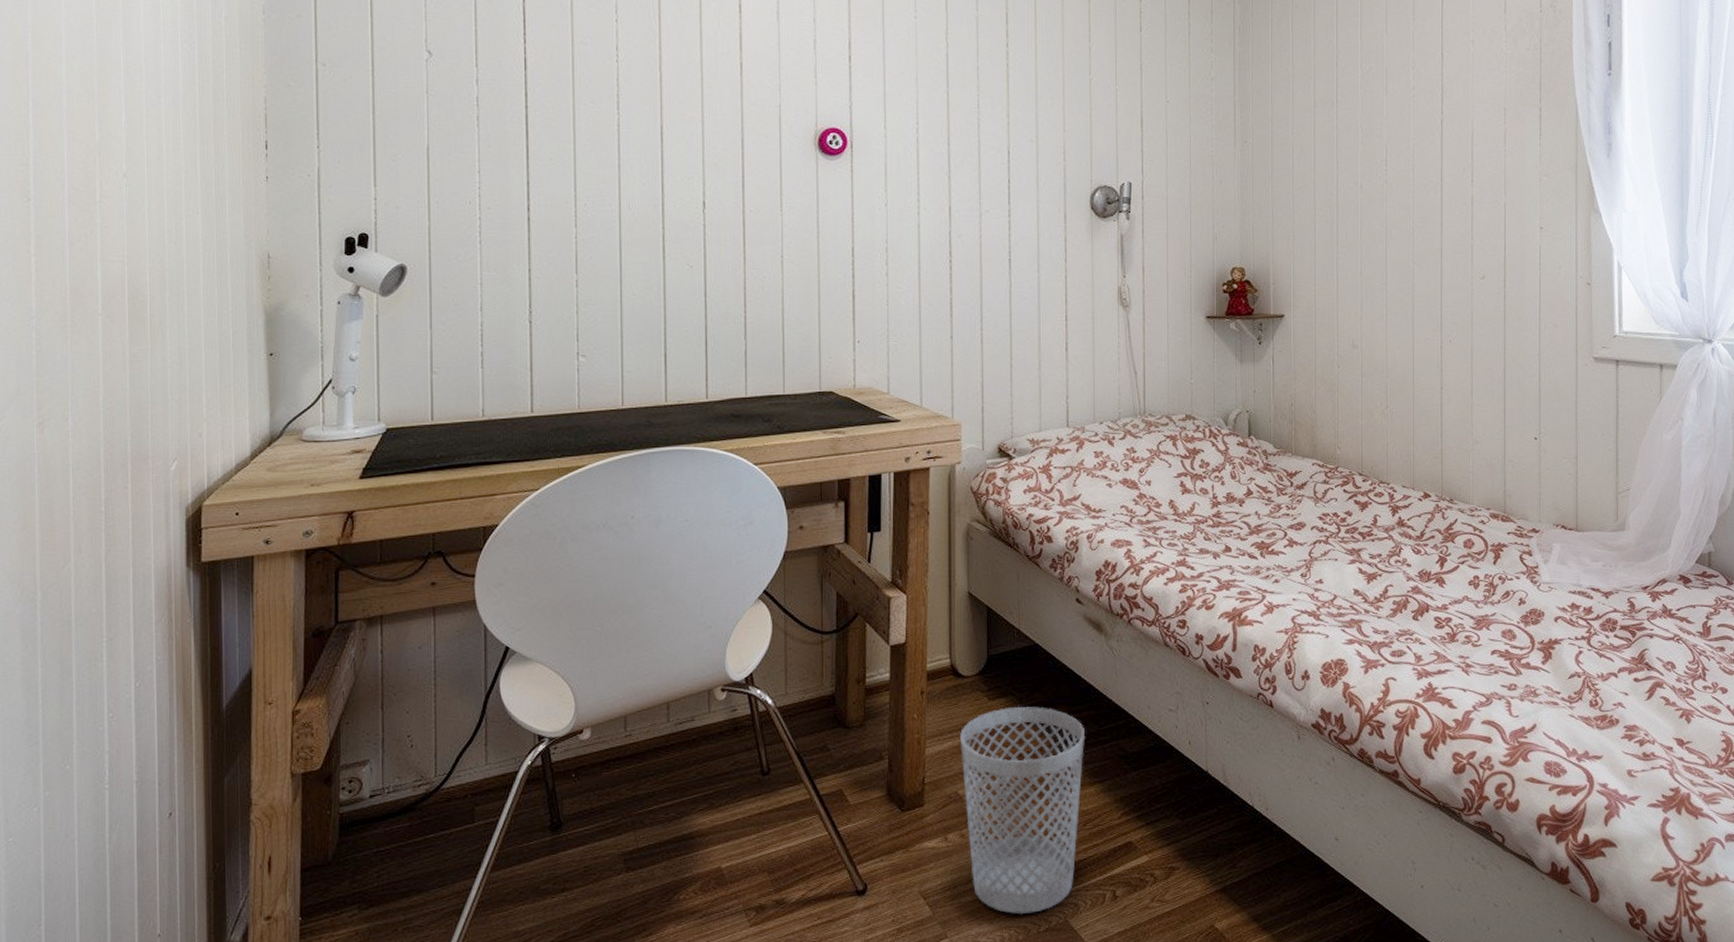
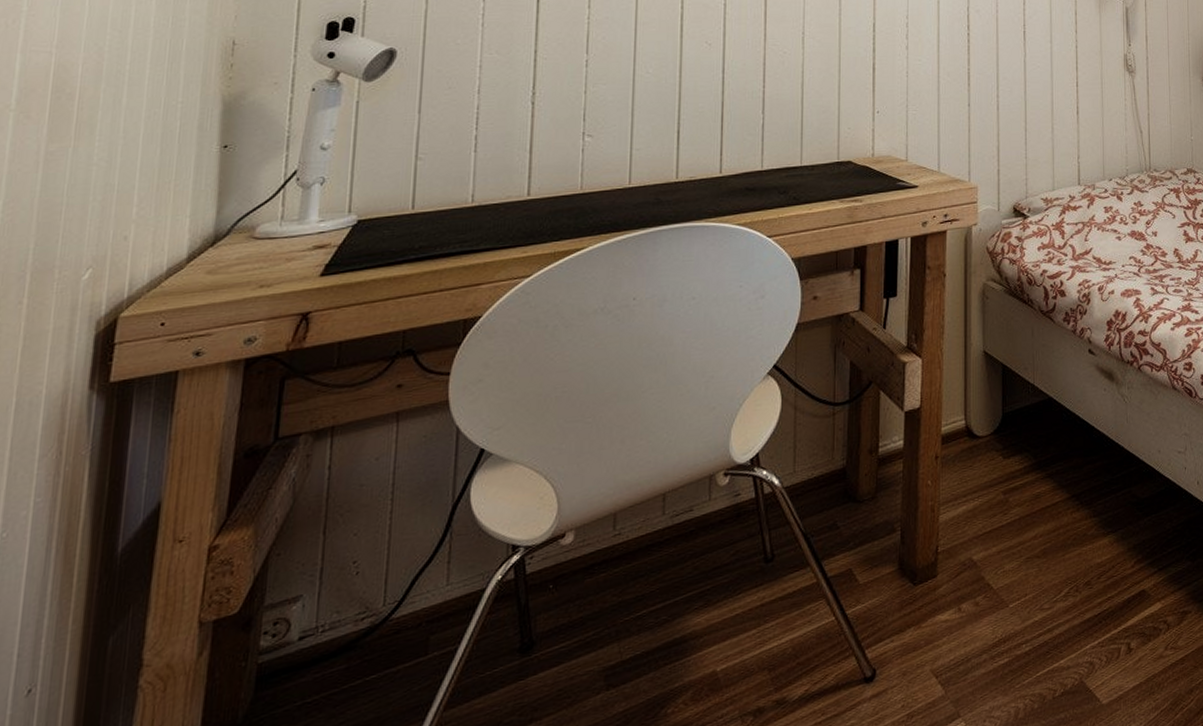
wastebasket: present [959,706,1086,915] -> none [974,461,1099,682]

